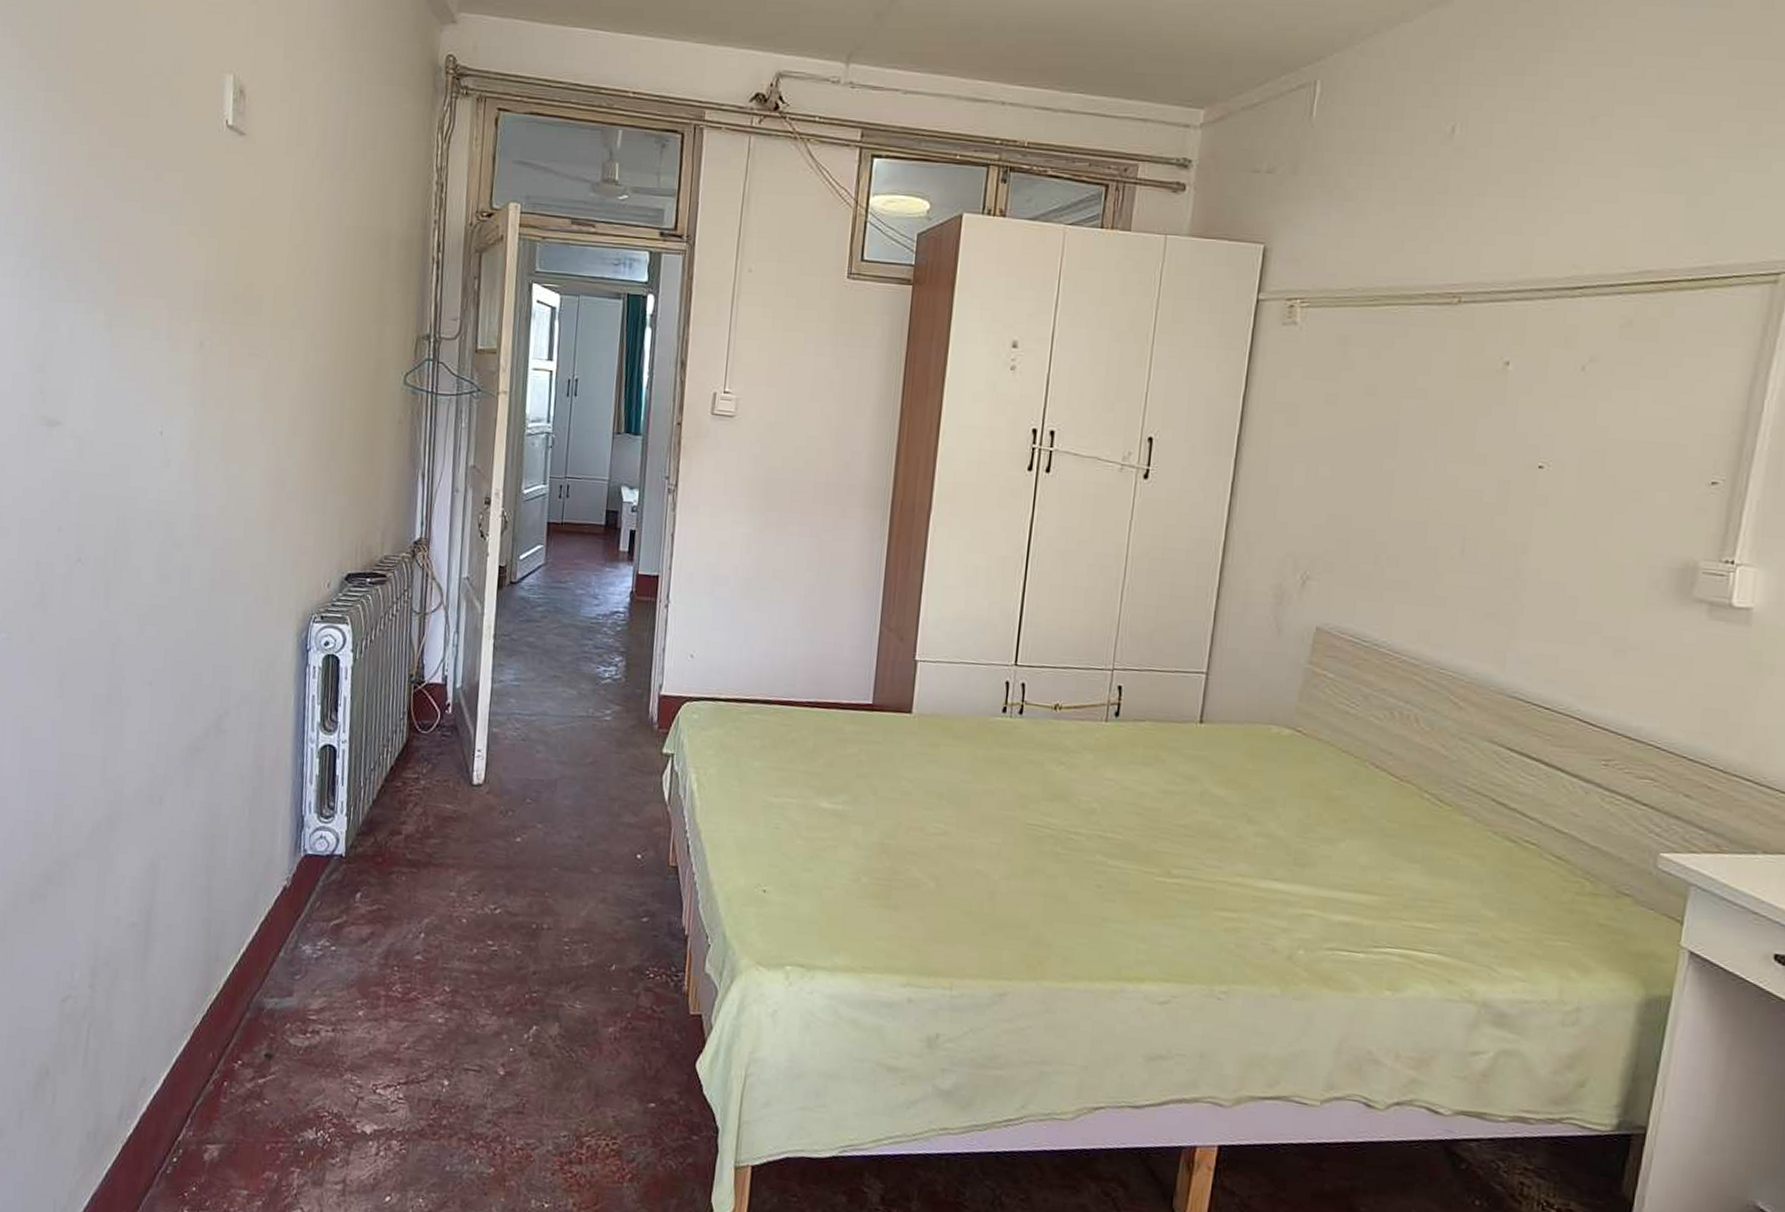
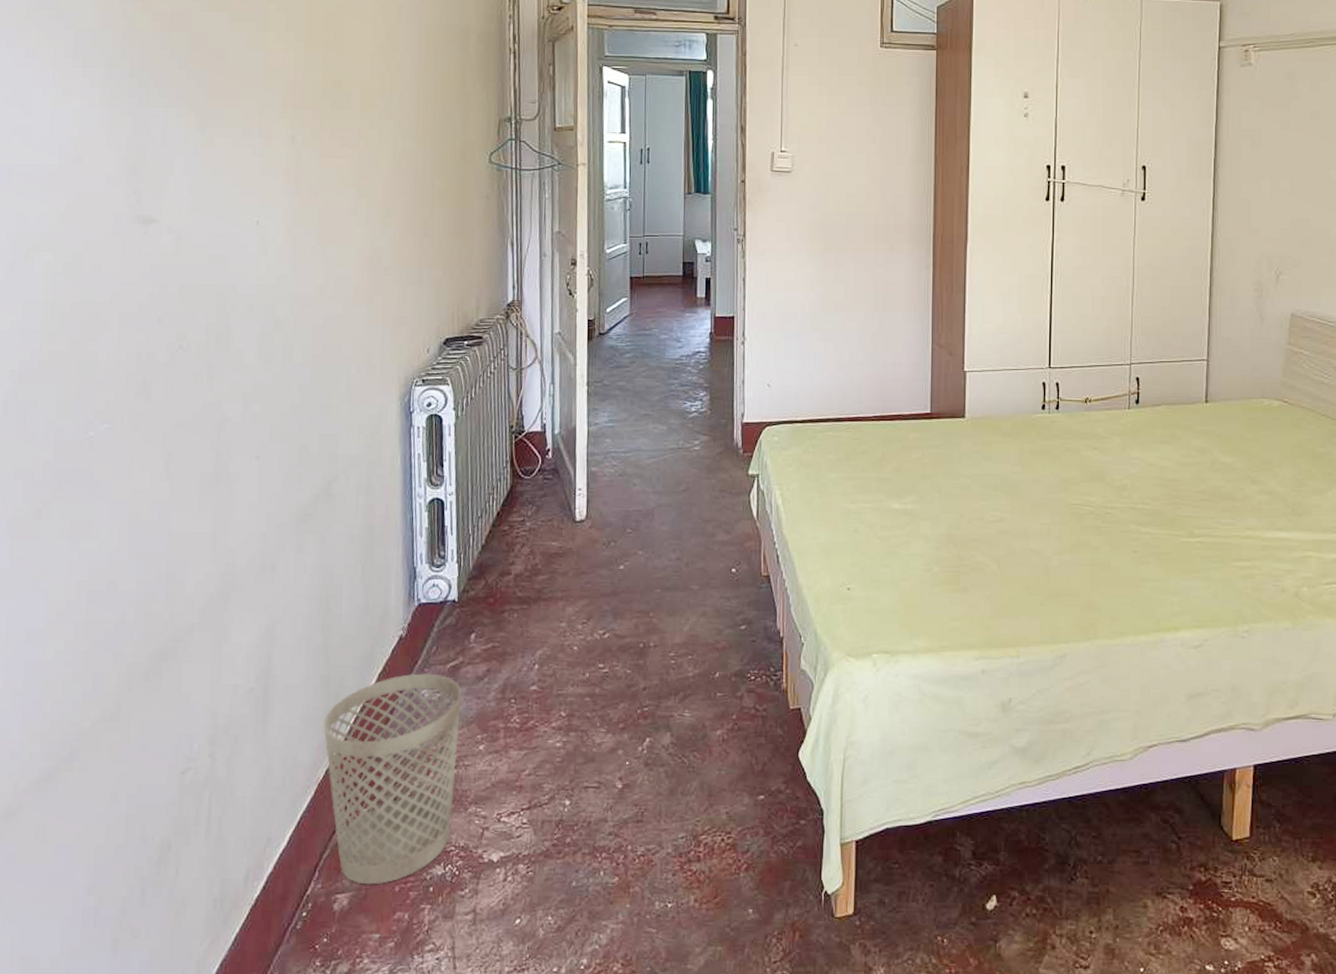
wastebasket: none [202,927,344,1141] -> present [323,673,462,885]

